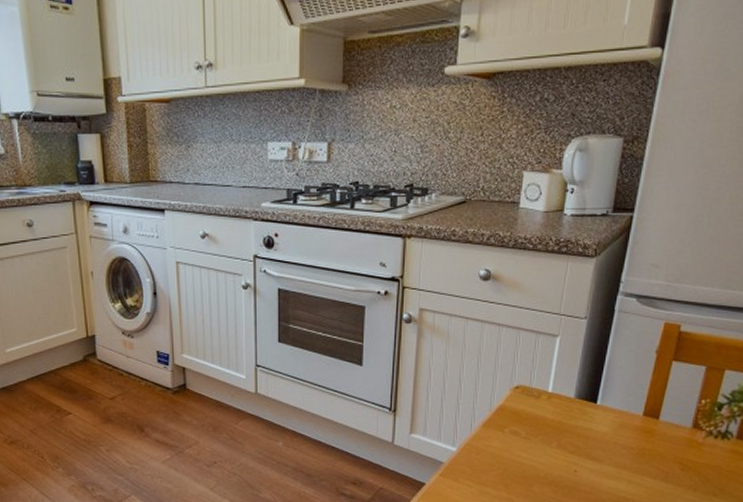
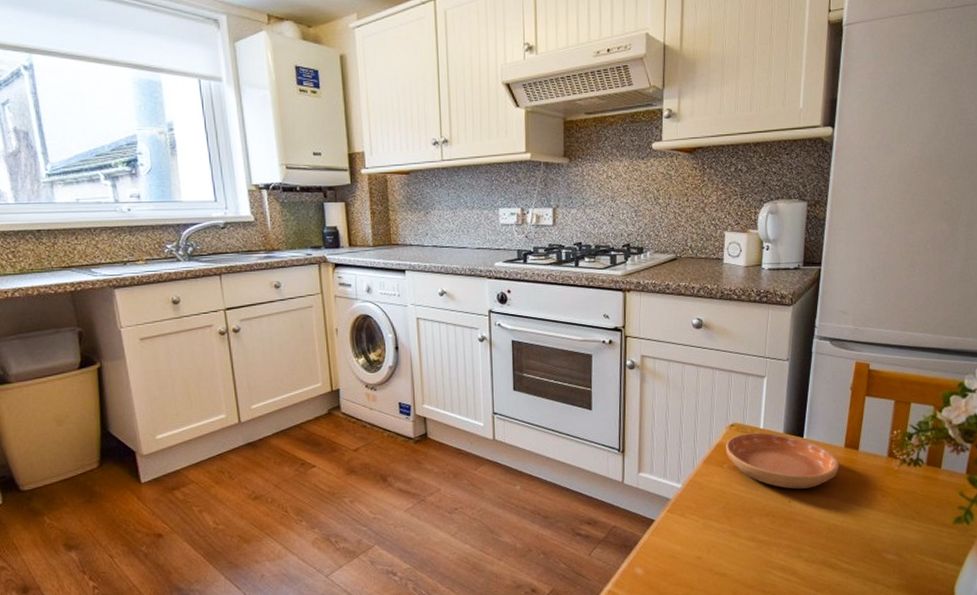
saucer: none [507,396,636,458] -> present [725,432,840,489]

